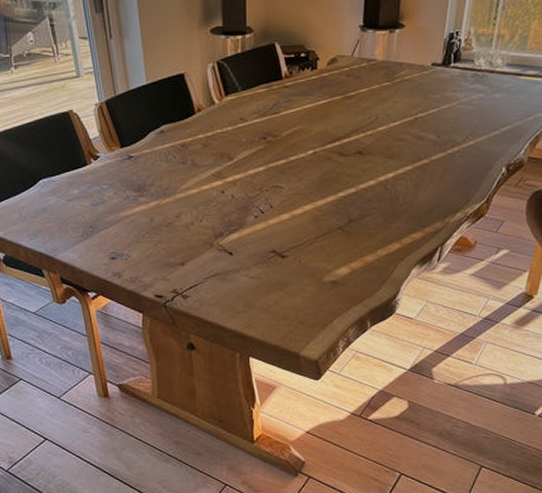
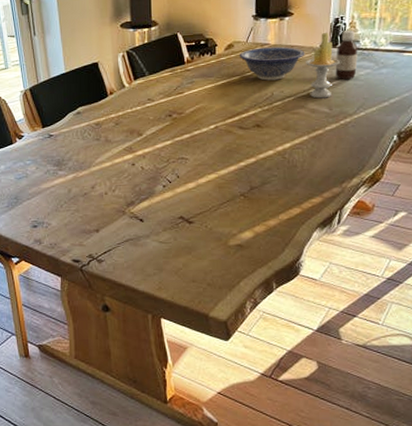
decorative bowl: none [342,63,415,102] -> present [239,46,305,81]
candle: none [415,50,452,124] -> present [306,33,340,99]
bottle: none [446,48,472,105] -> present [335,30,358,80]

